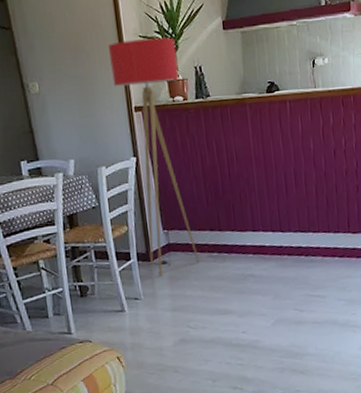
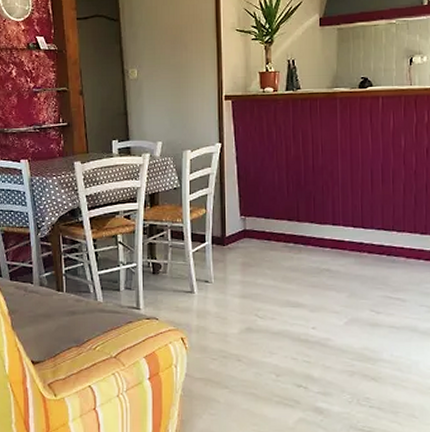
floor lamp: present [108,37,199,276] -> none [206,32,274,261]

